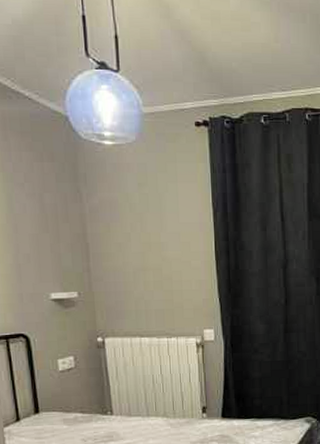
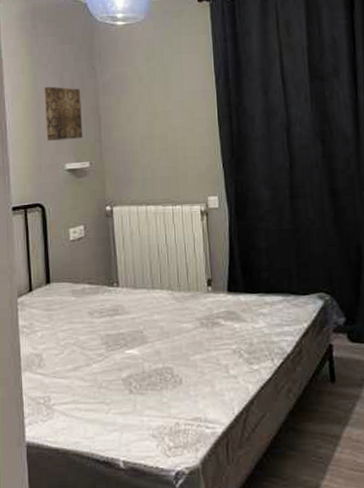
wall art: none [21,208,70,268] -> present [44,86,83,141]

